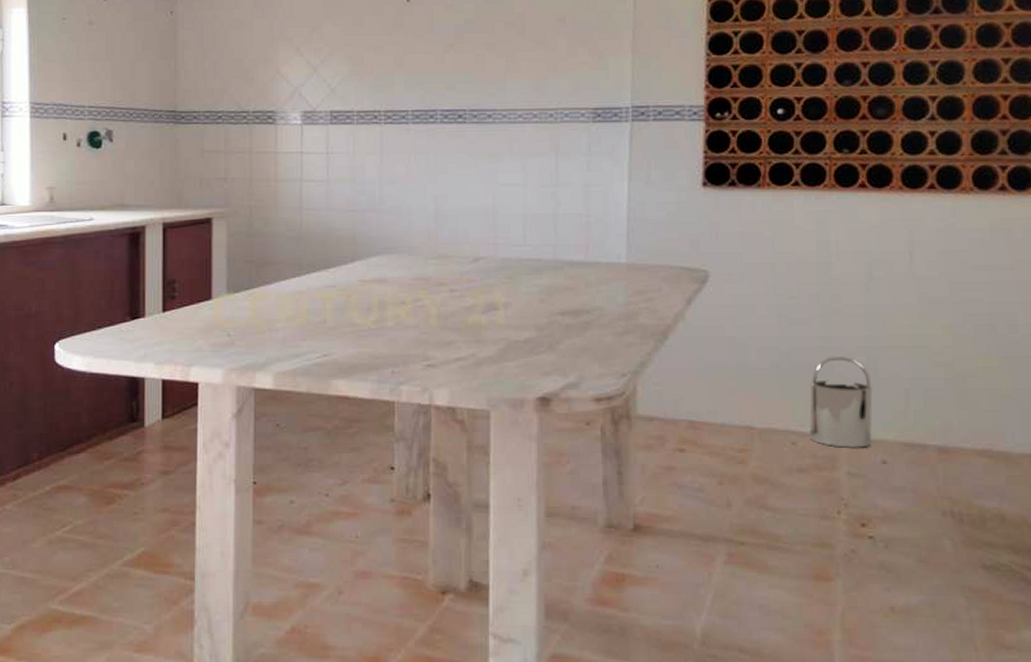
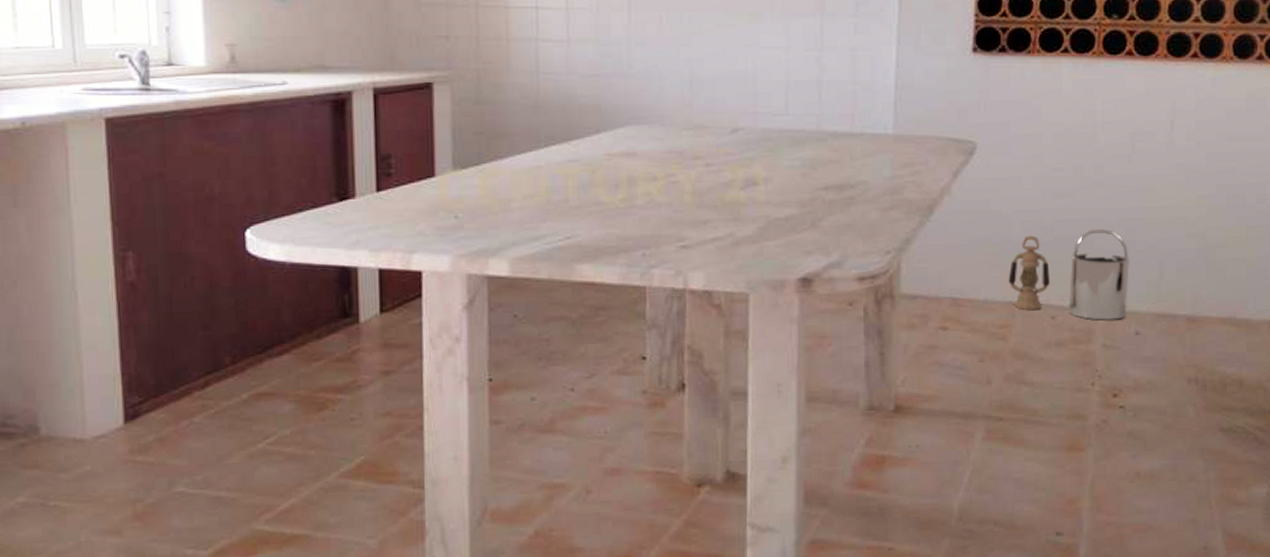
lantern: none [745,361,789,436] -> present [1008,235,1050,311]

